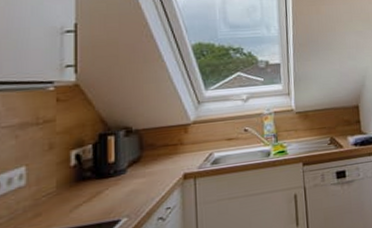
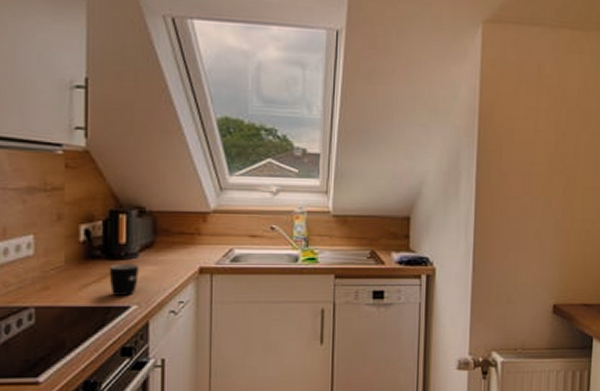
mug: none [99,178,128,212] -> present [109,263,139,296]

